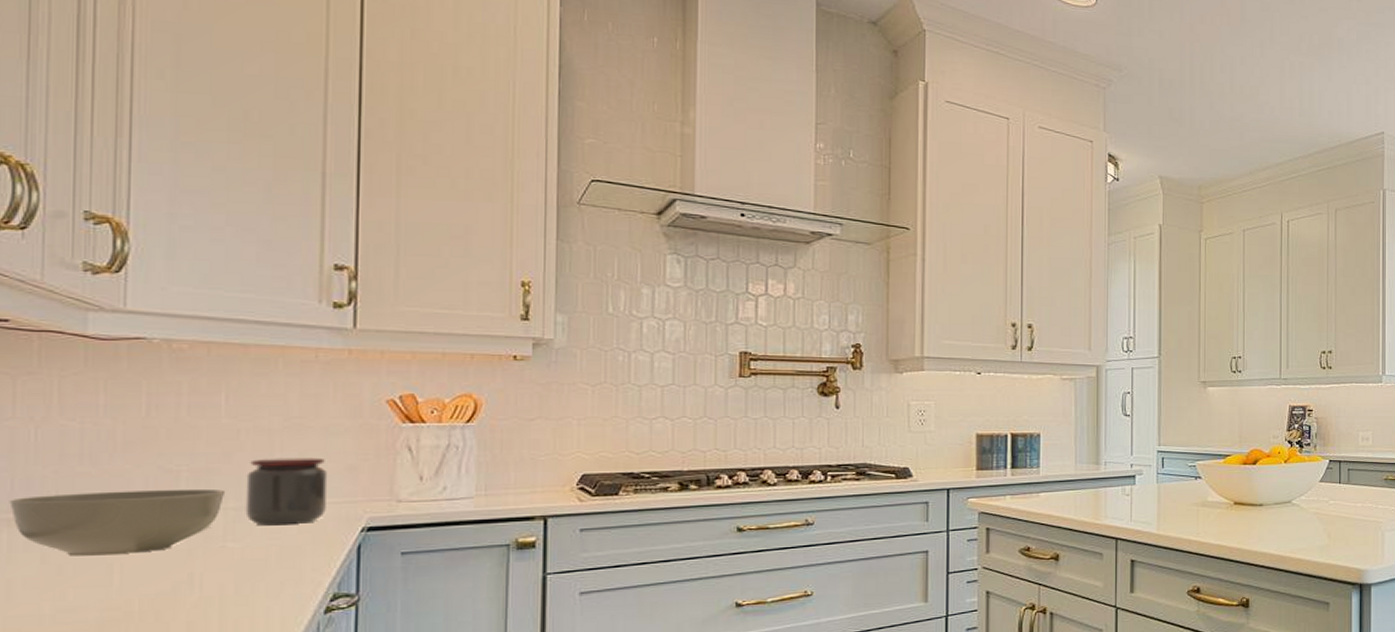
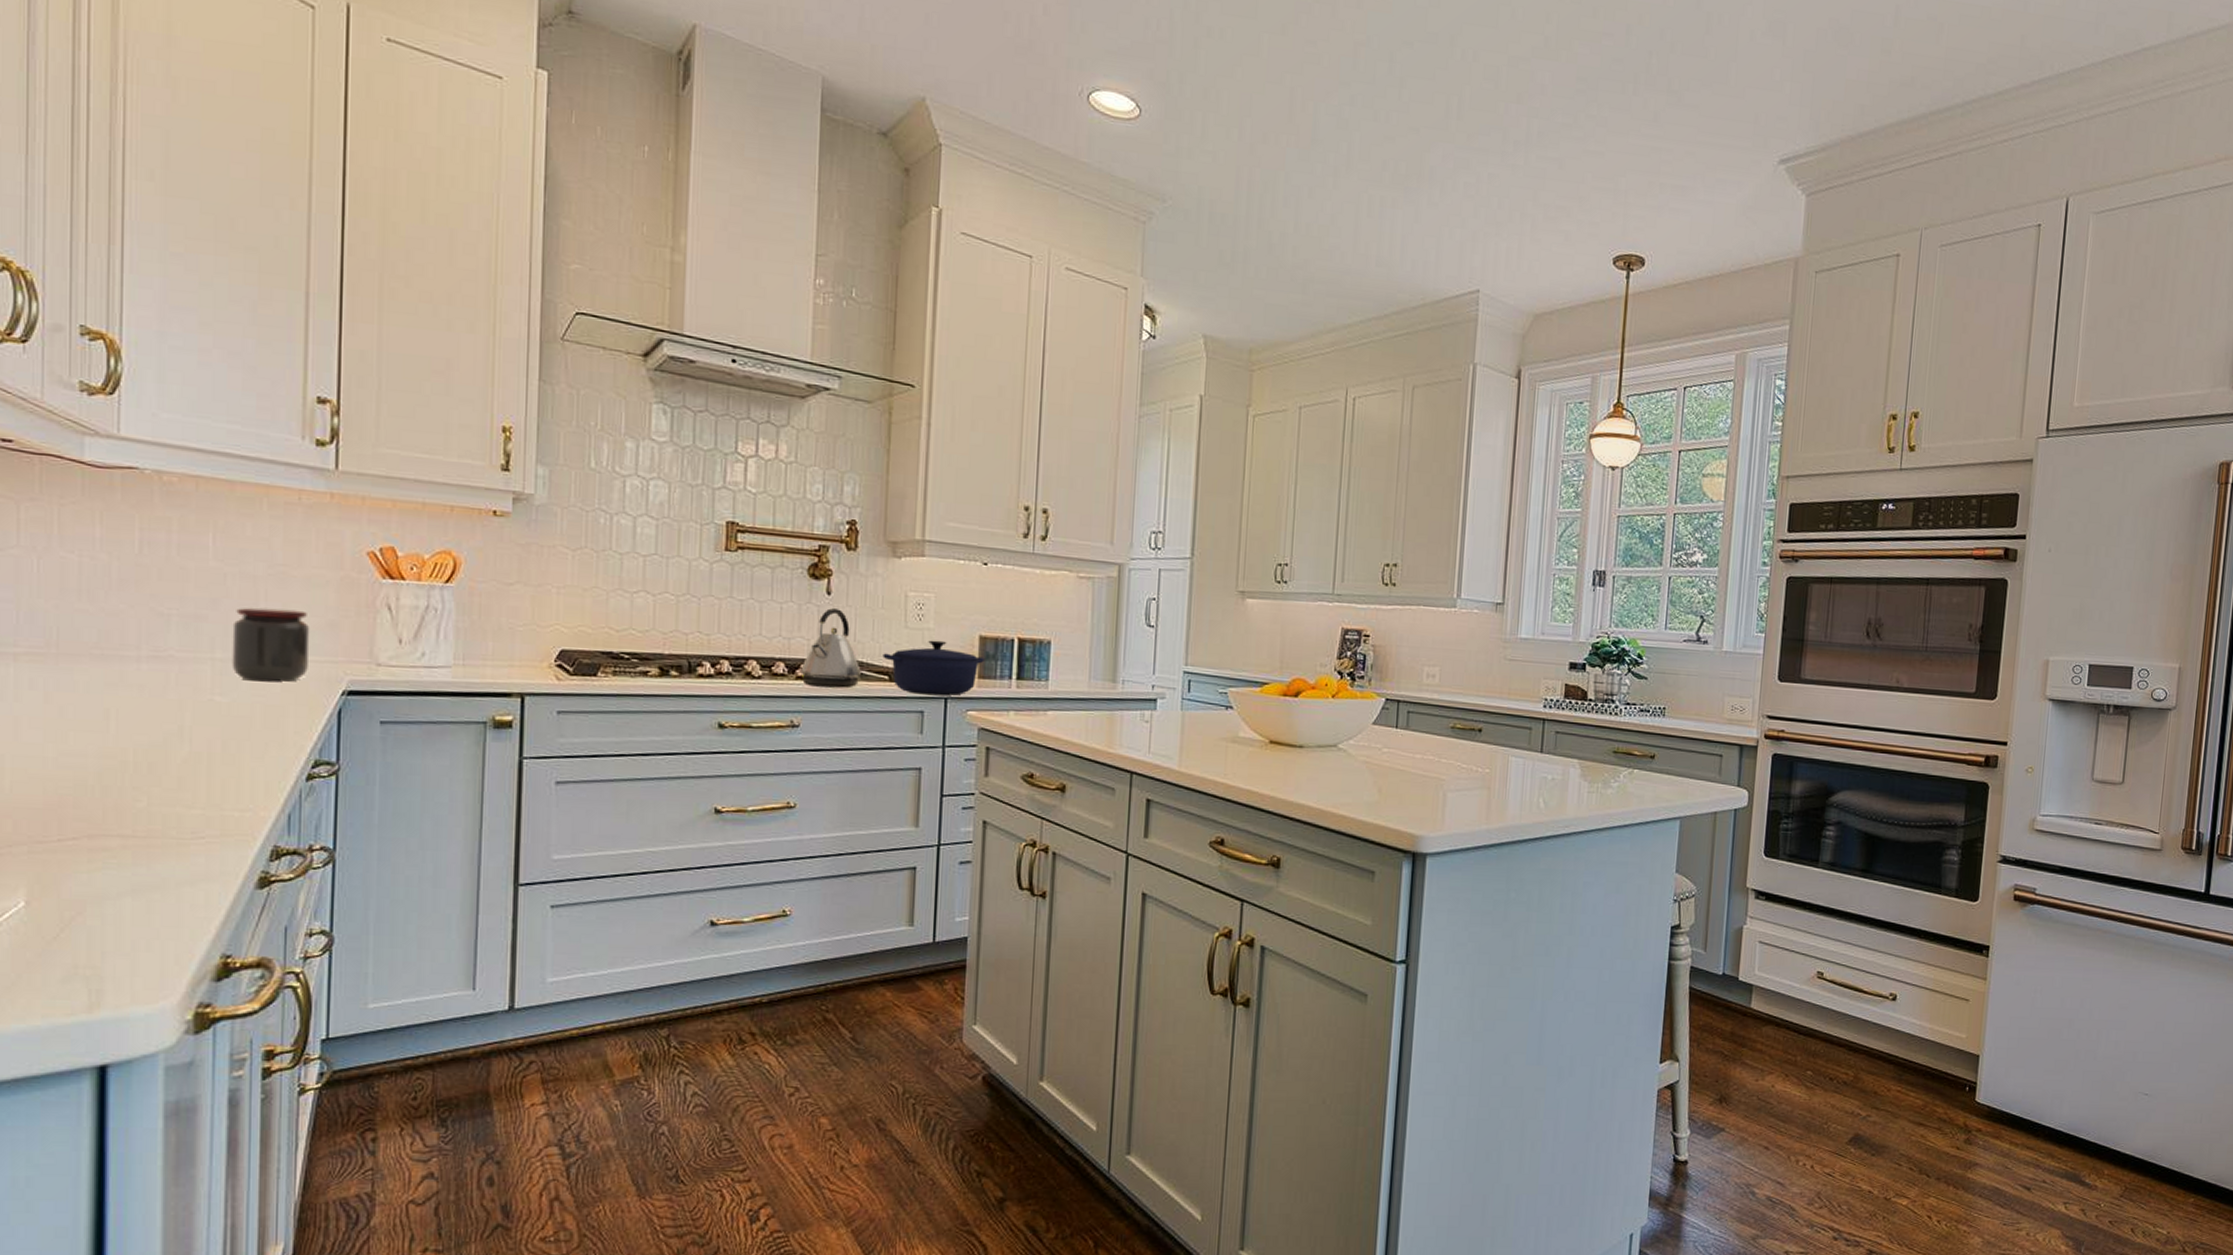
bowl: present [9,488,224,556] -> none [15,630,212,700]
kettle: none [813,420,869,490] -> present [801,608,861,689]
cooking pot: none [889,440,982,488] -> present [883,640,985,696]

